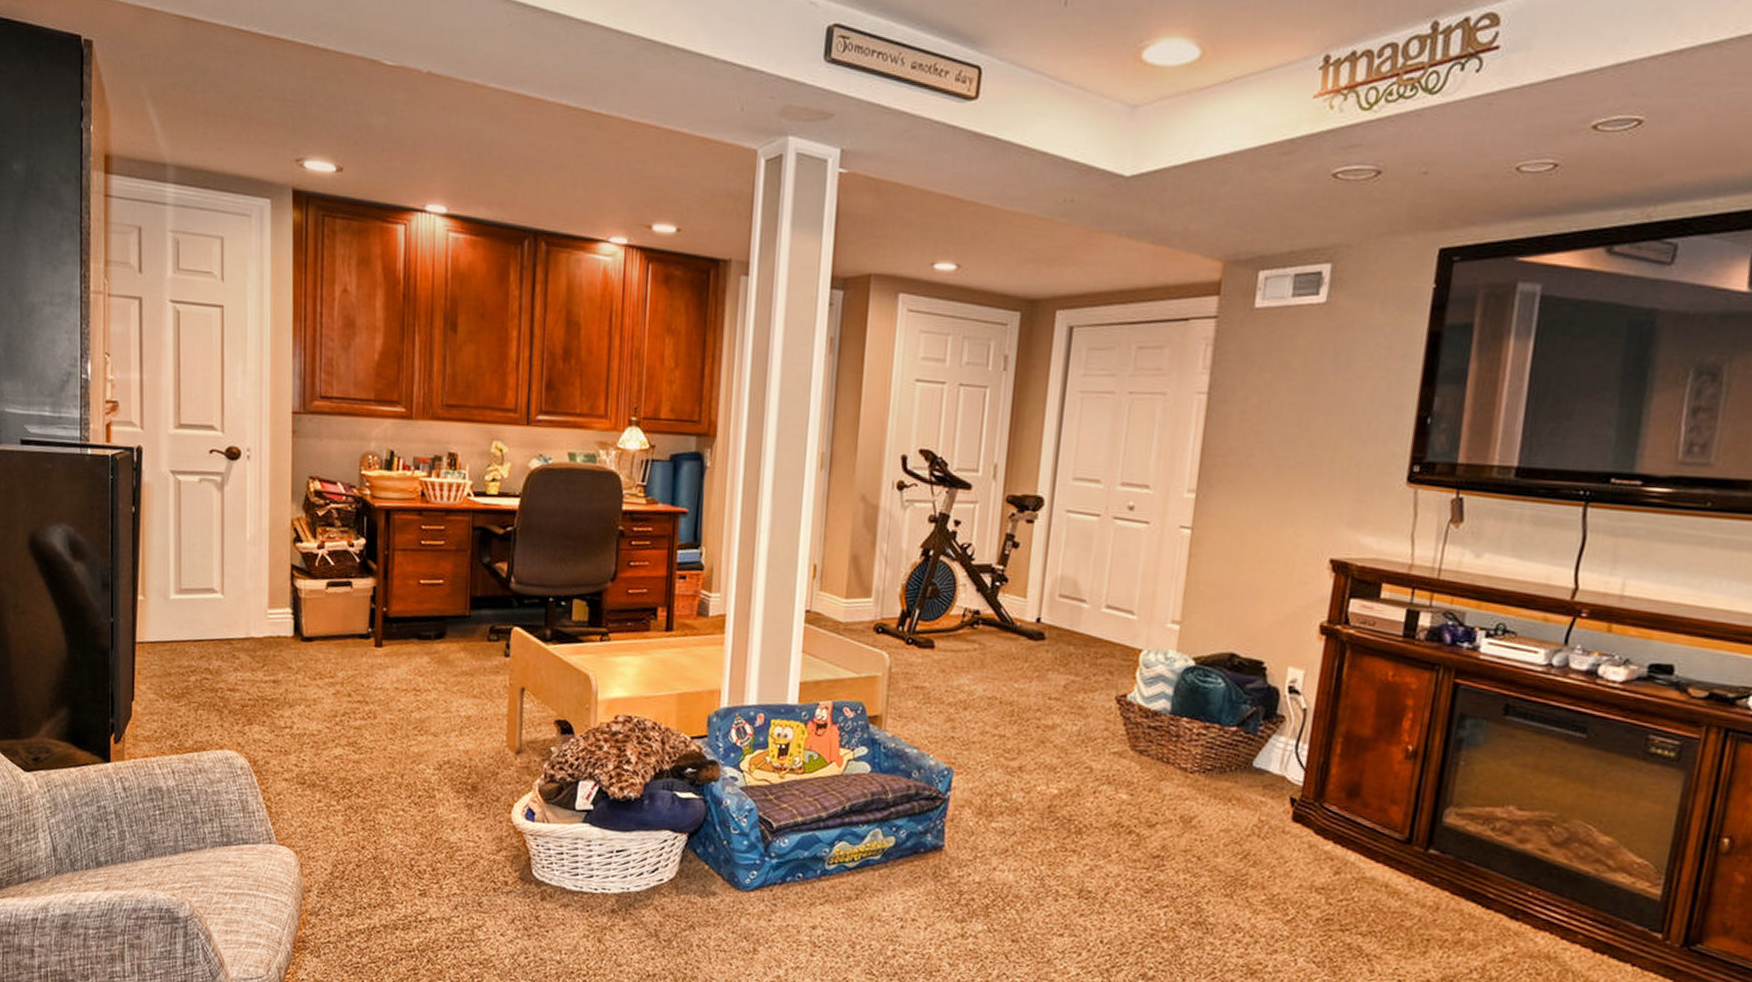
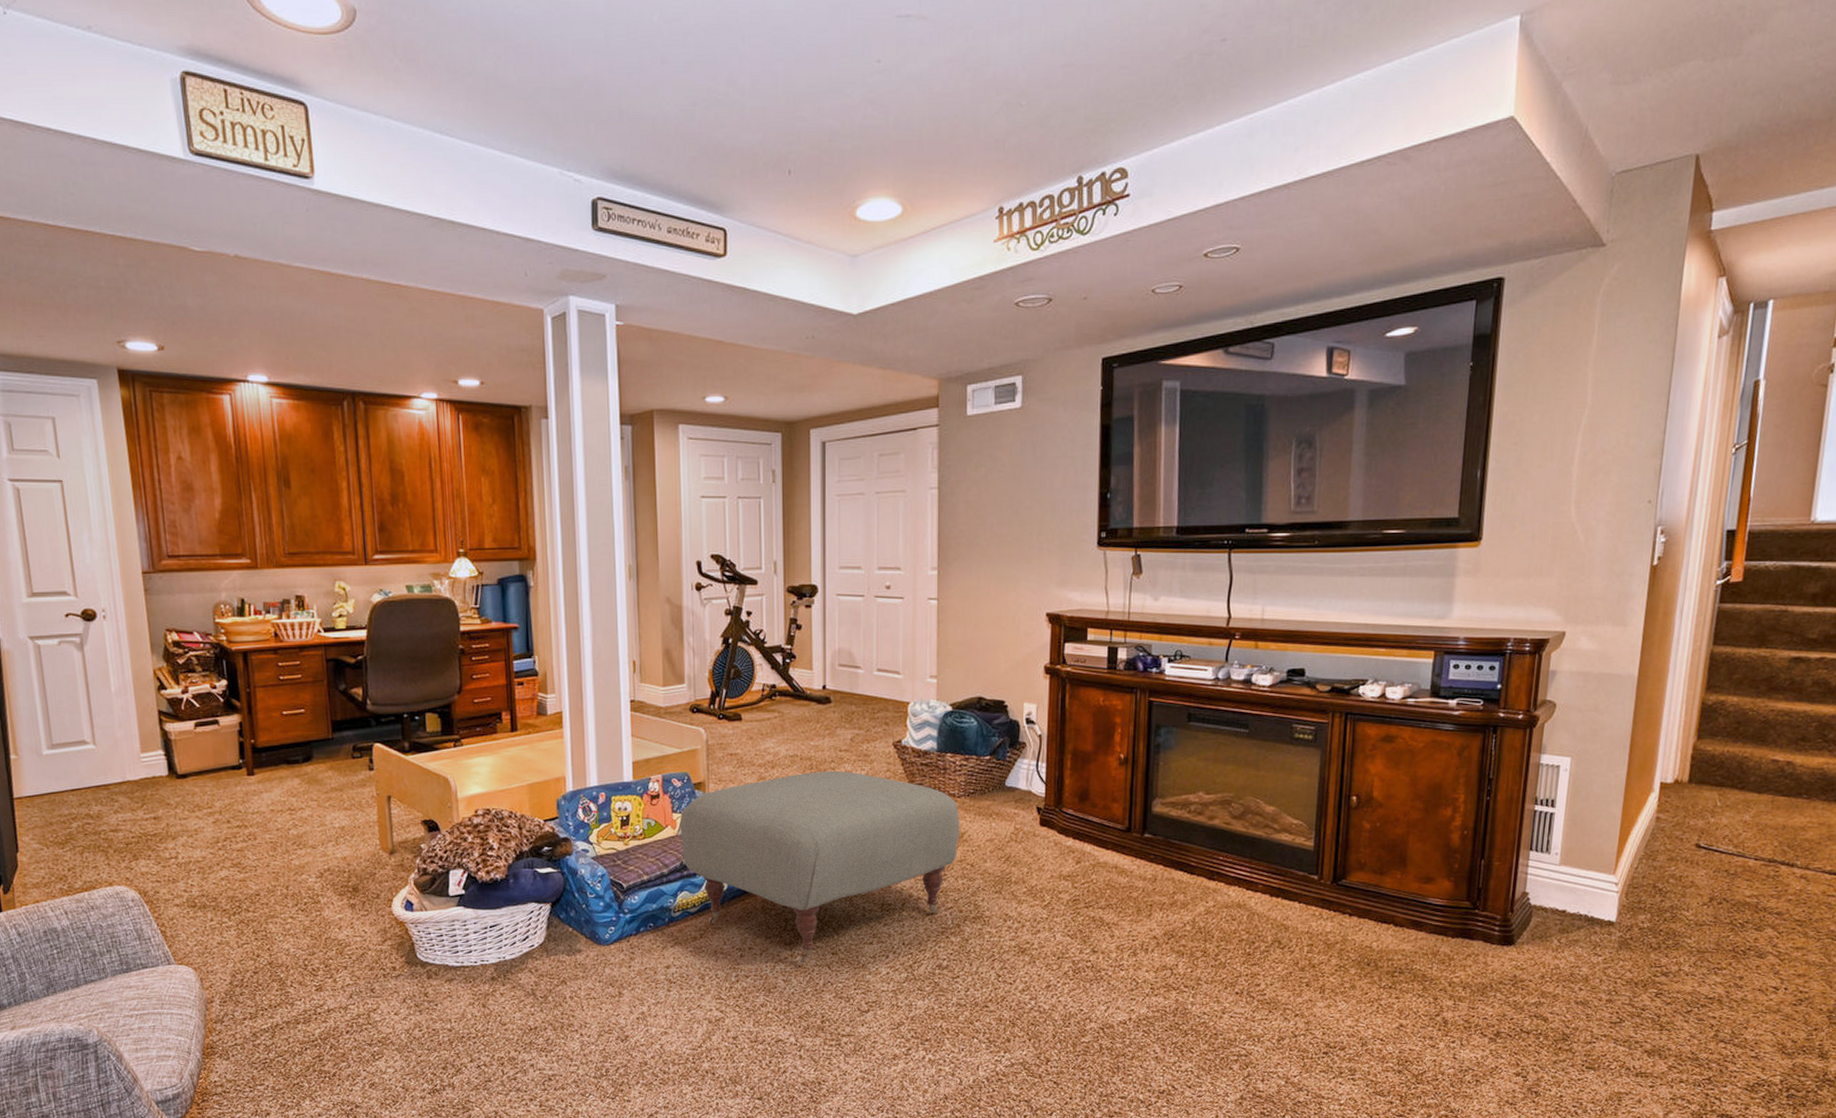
ottoman: none [846,719,1190,947] -> present [679,771,959,963]

